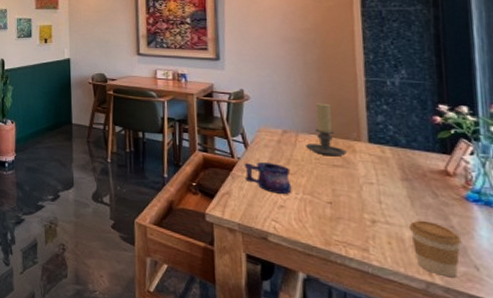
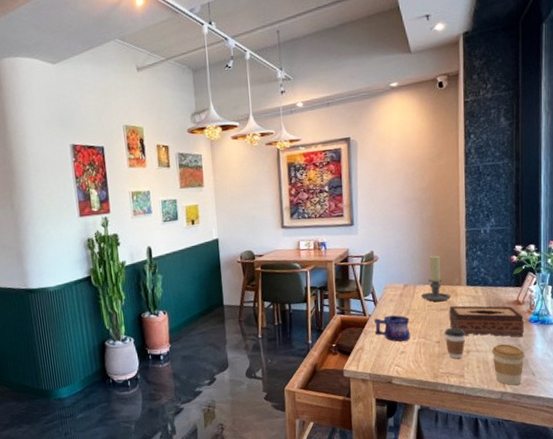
coffee cup: none [338,189,370,228] -> present [444,327,466,359]
tissue box: none [344,164,458,217] -> present [449,305,524,338]

